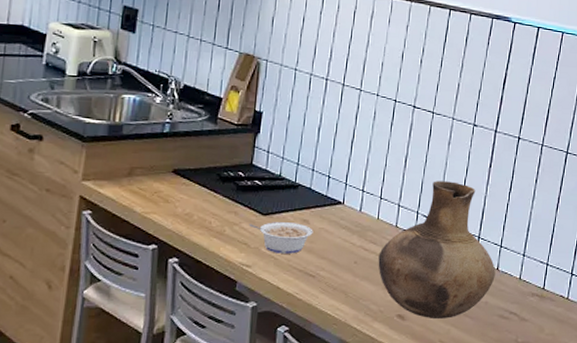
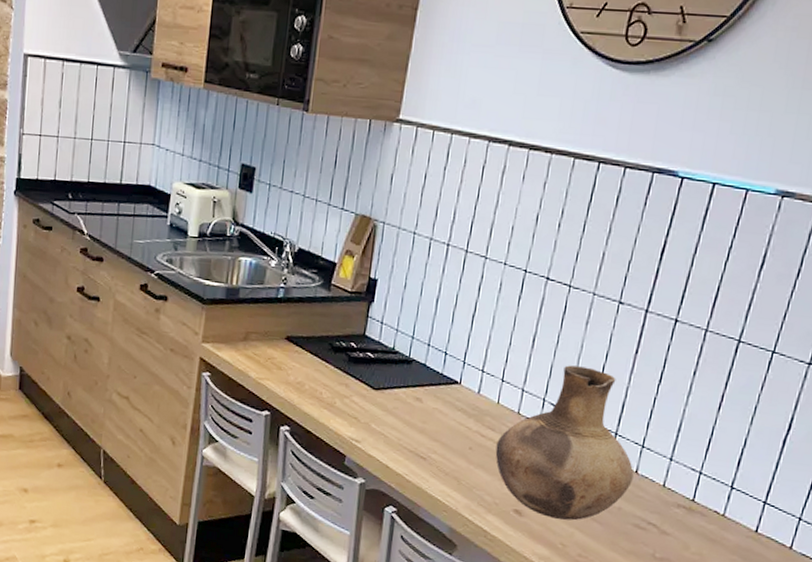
legume: present [248,222,313,254] -> none [359,397,426,433]

